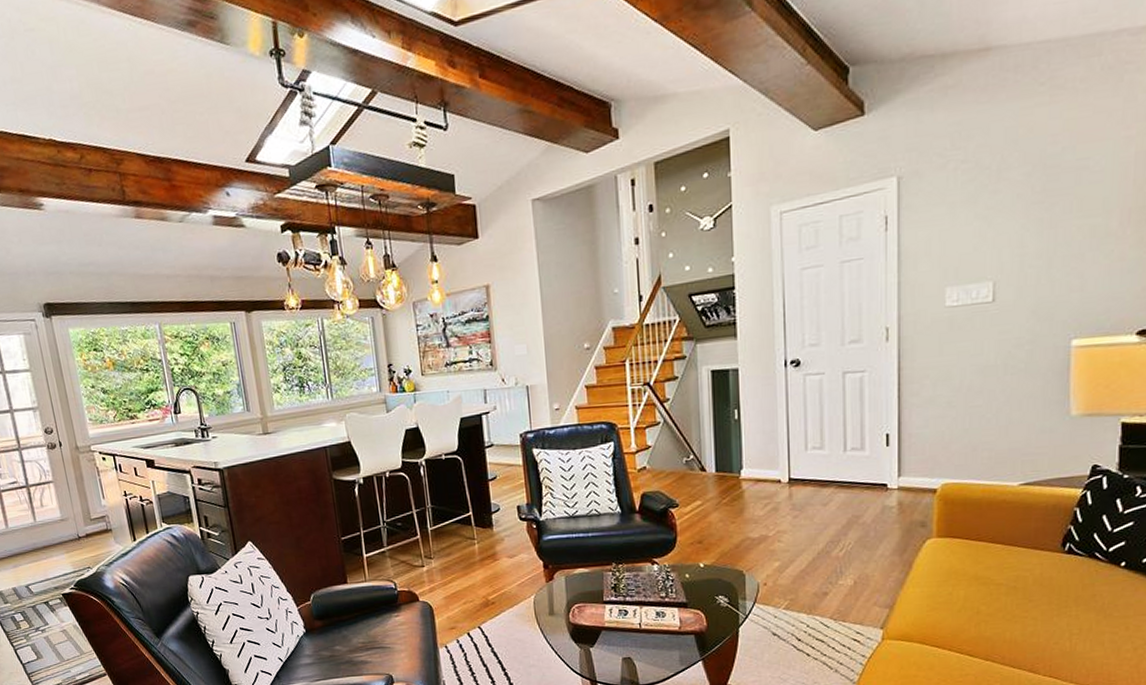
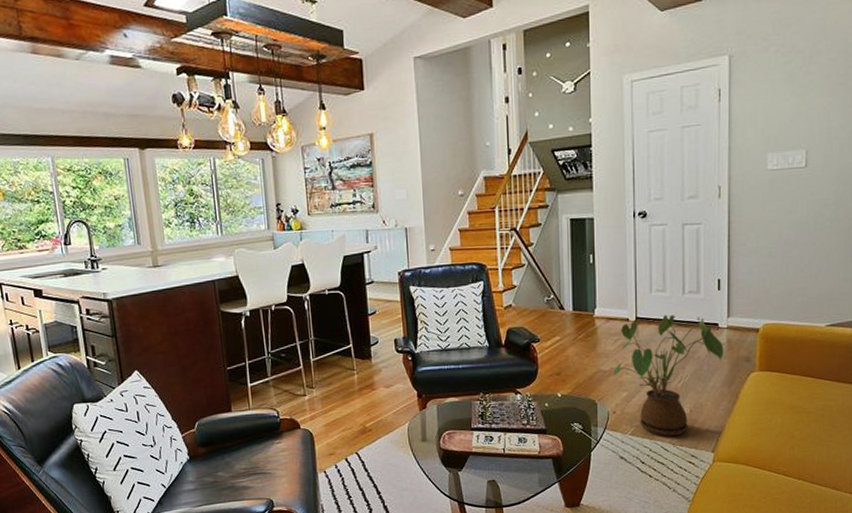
house plant: none [762,474,894,612] -> present [612,314,724,437]

